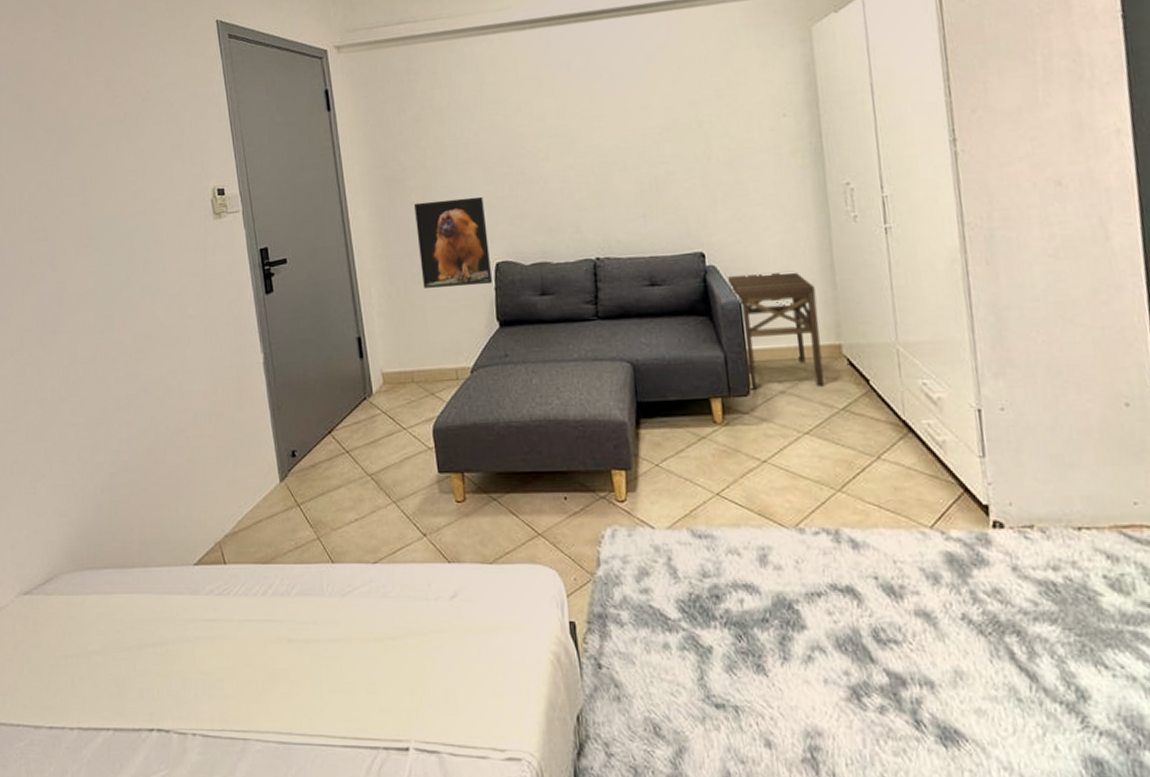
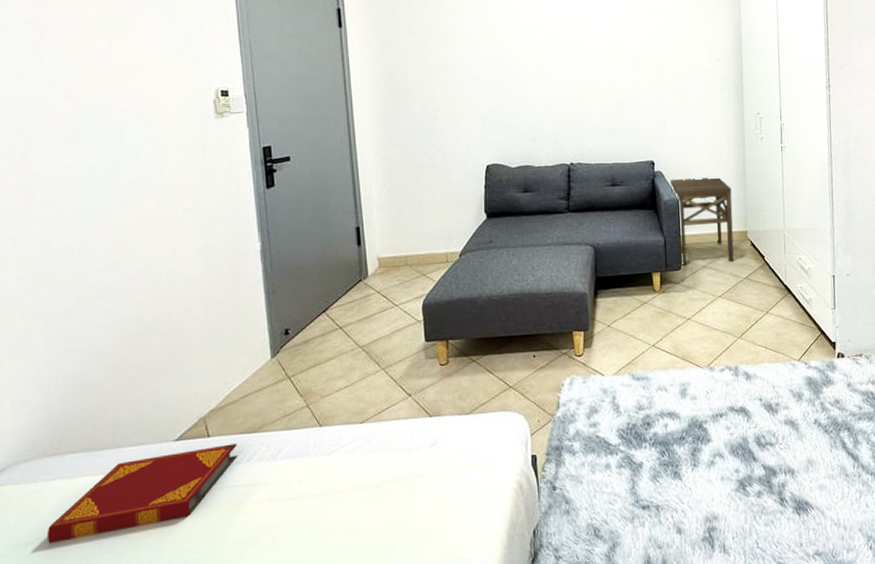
hardback book: none [88,573,253,659] -> present [47,443,237,543]
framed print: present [414,196,493,288] -> none [417,109,483,185]

